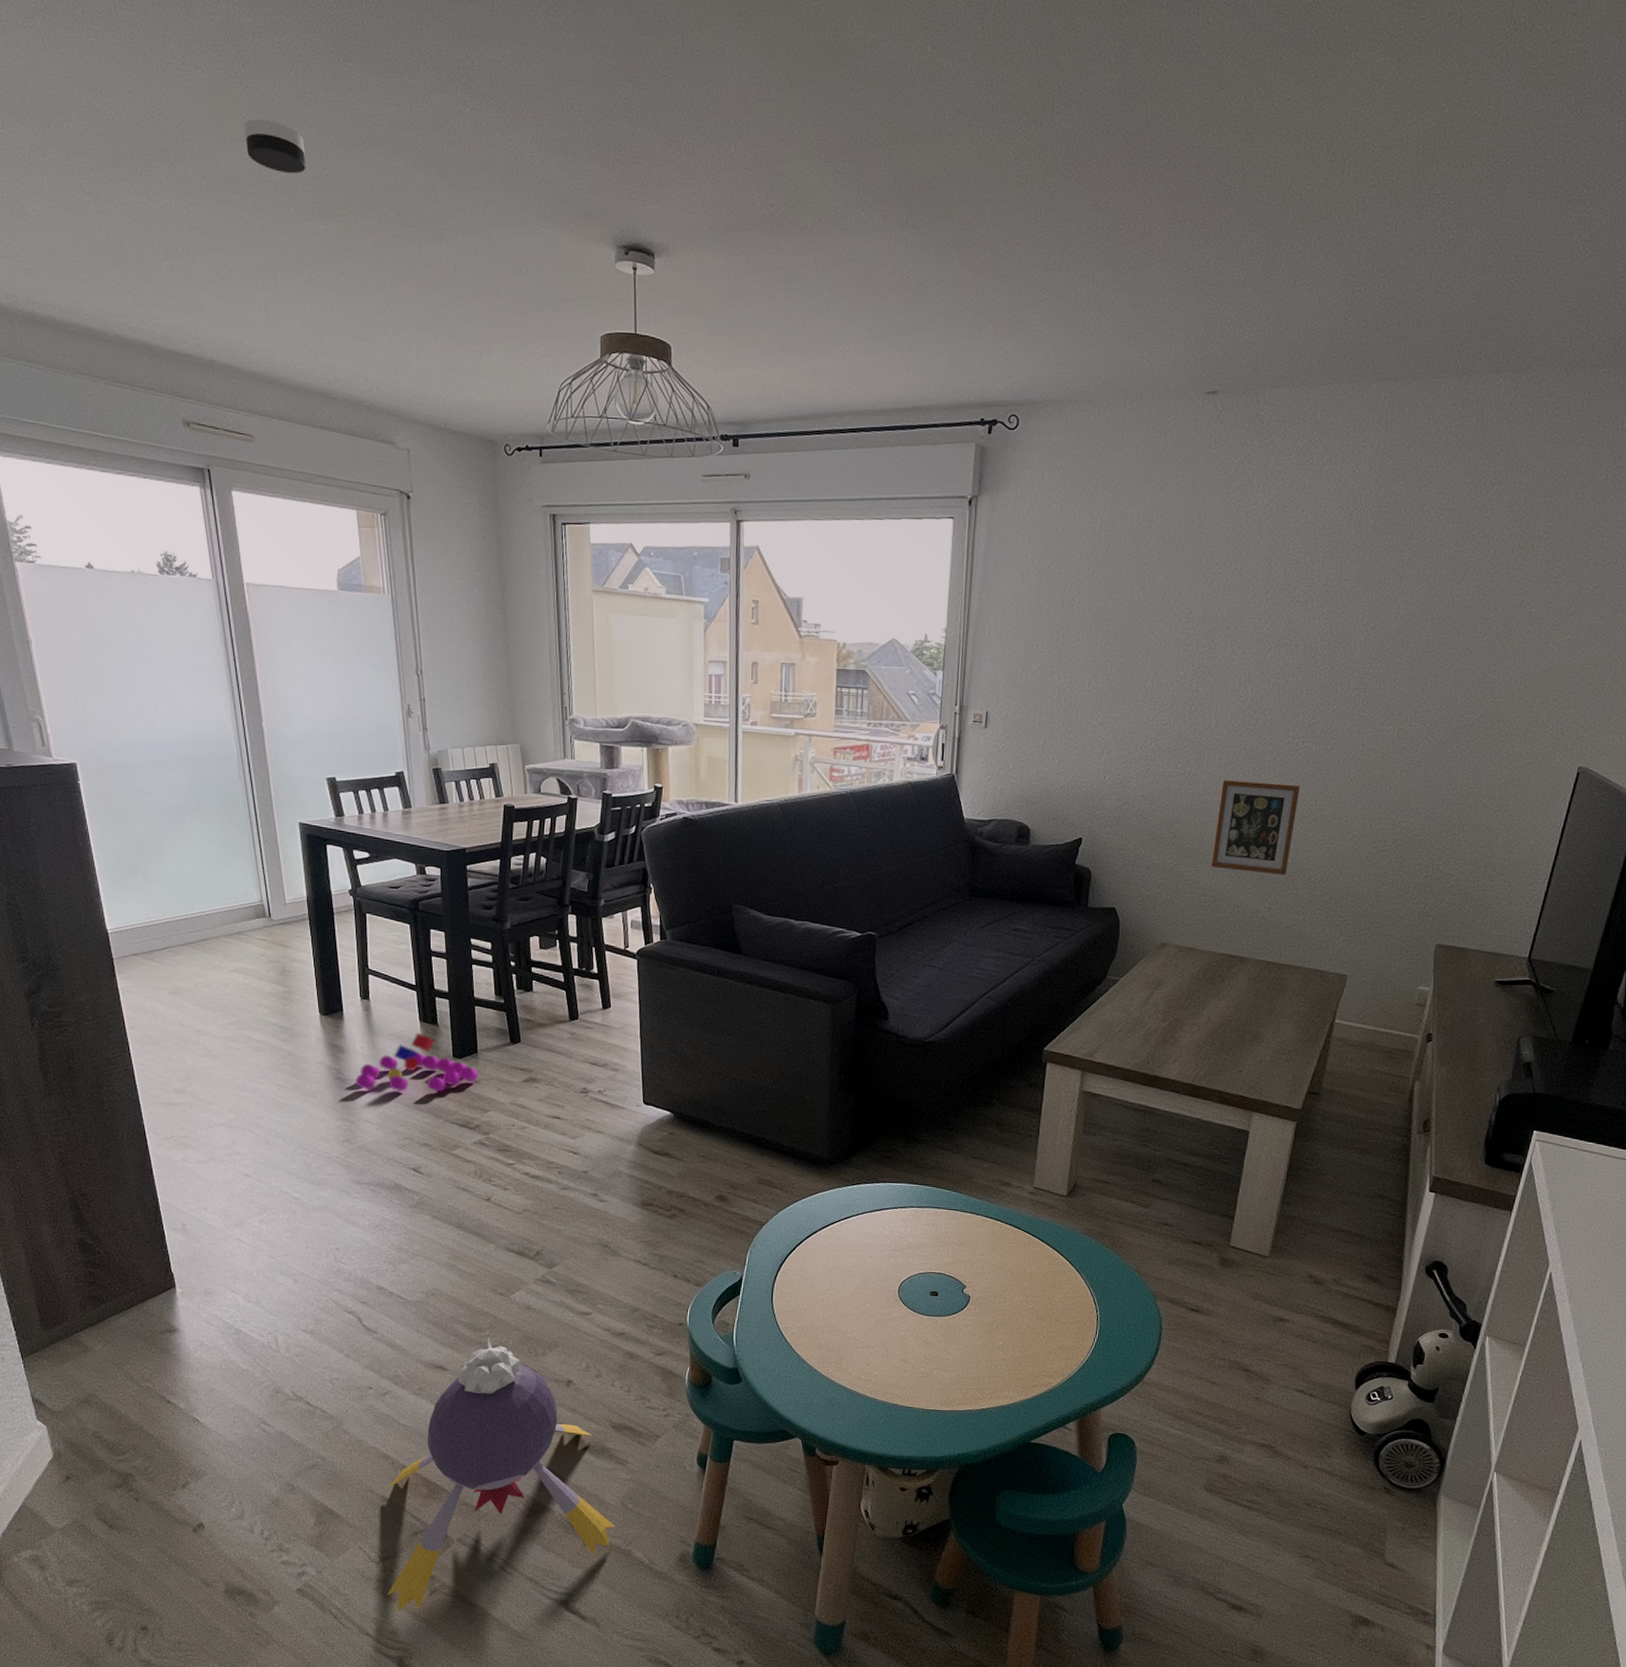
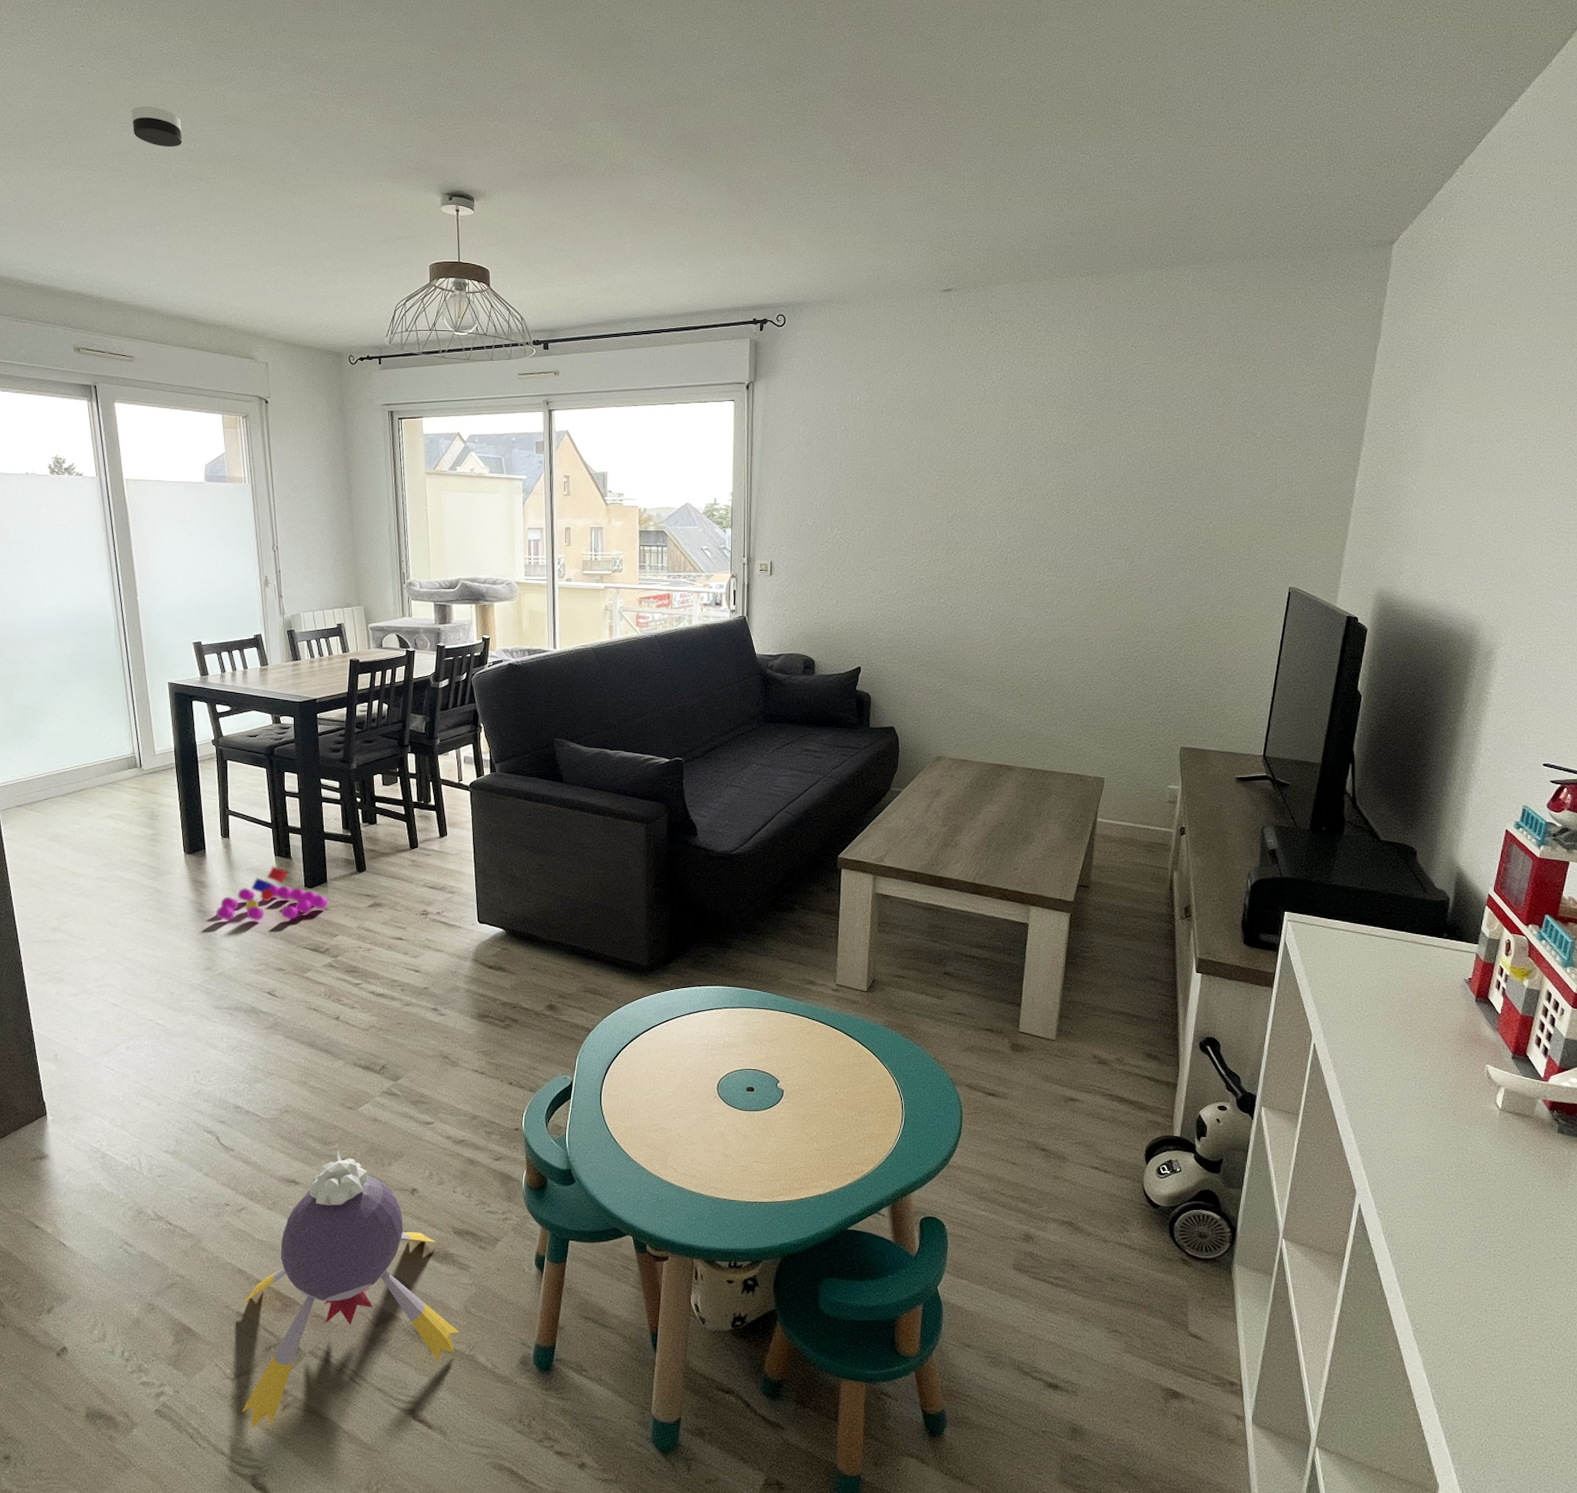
picture frame: present [1210,779,1300,875] -> none [975,611,1048,692]

